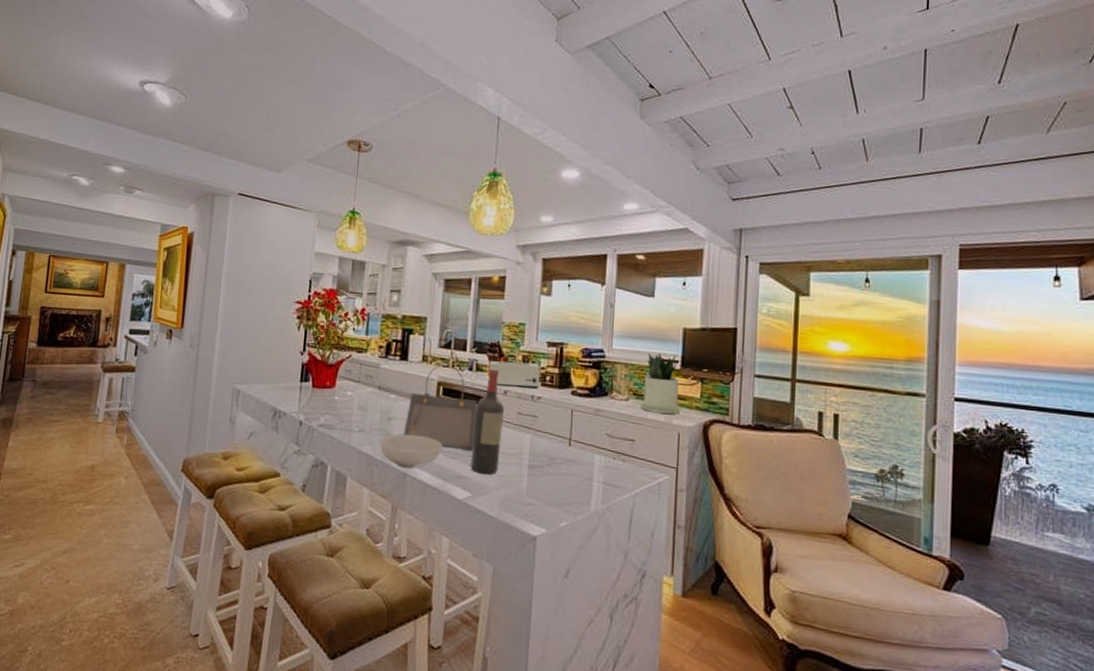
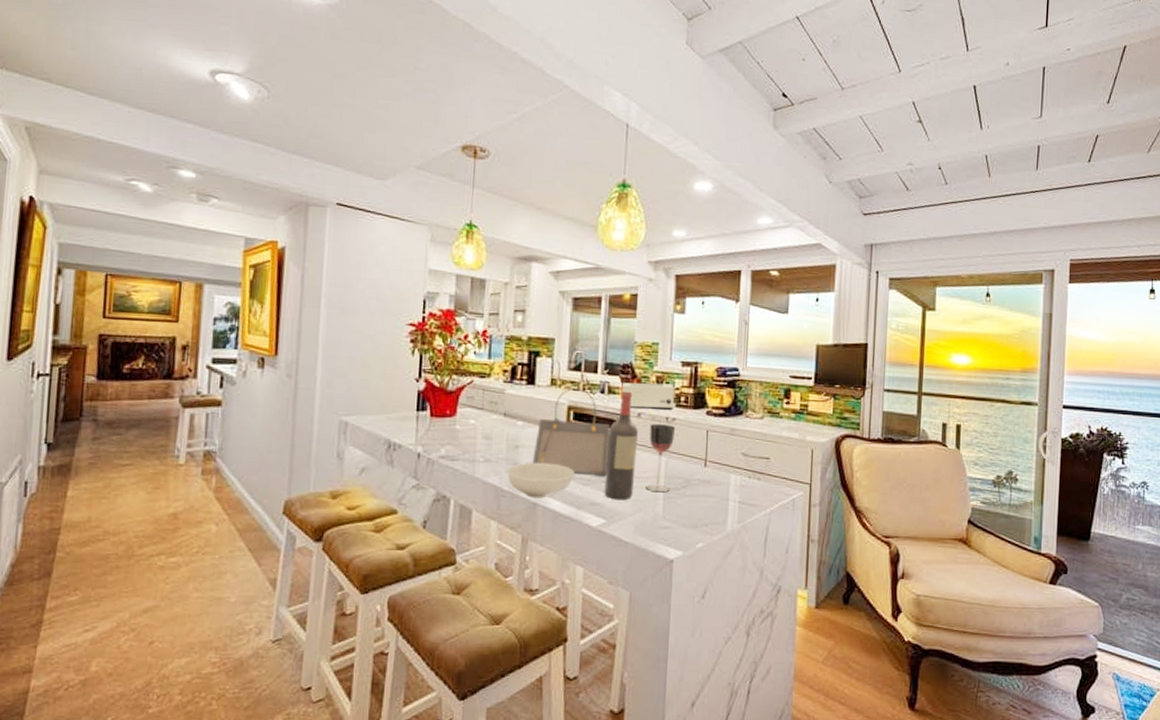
wineglass: none [510,401,541,470] -> present [645,424,676,493]
planter: present [639,353,681,415] -> none [774,371,815,432]

